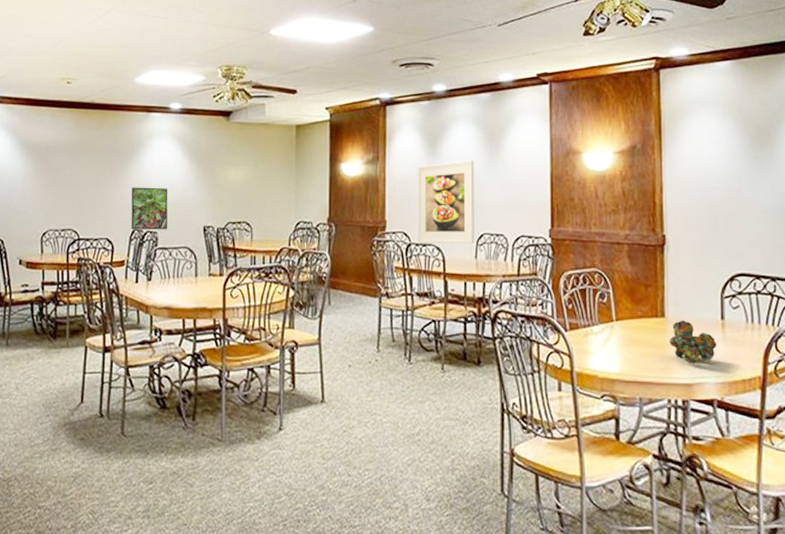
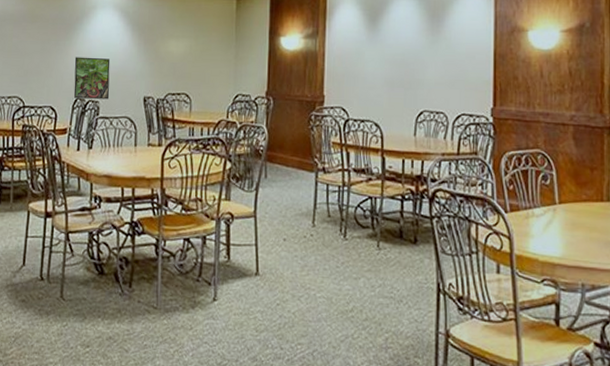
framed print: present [417,161,474,244] -> none [356,37,415,121]

